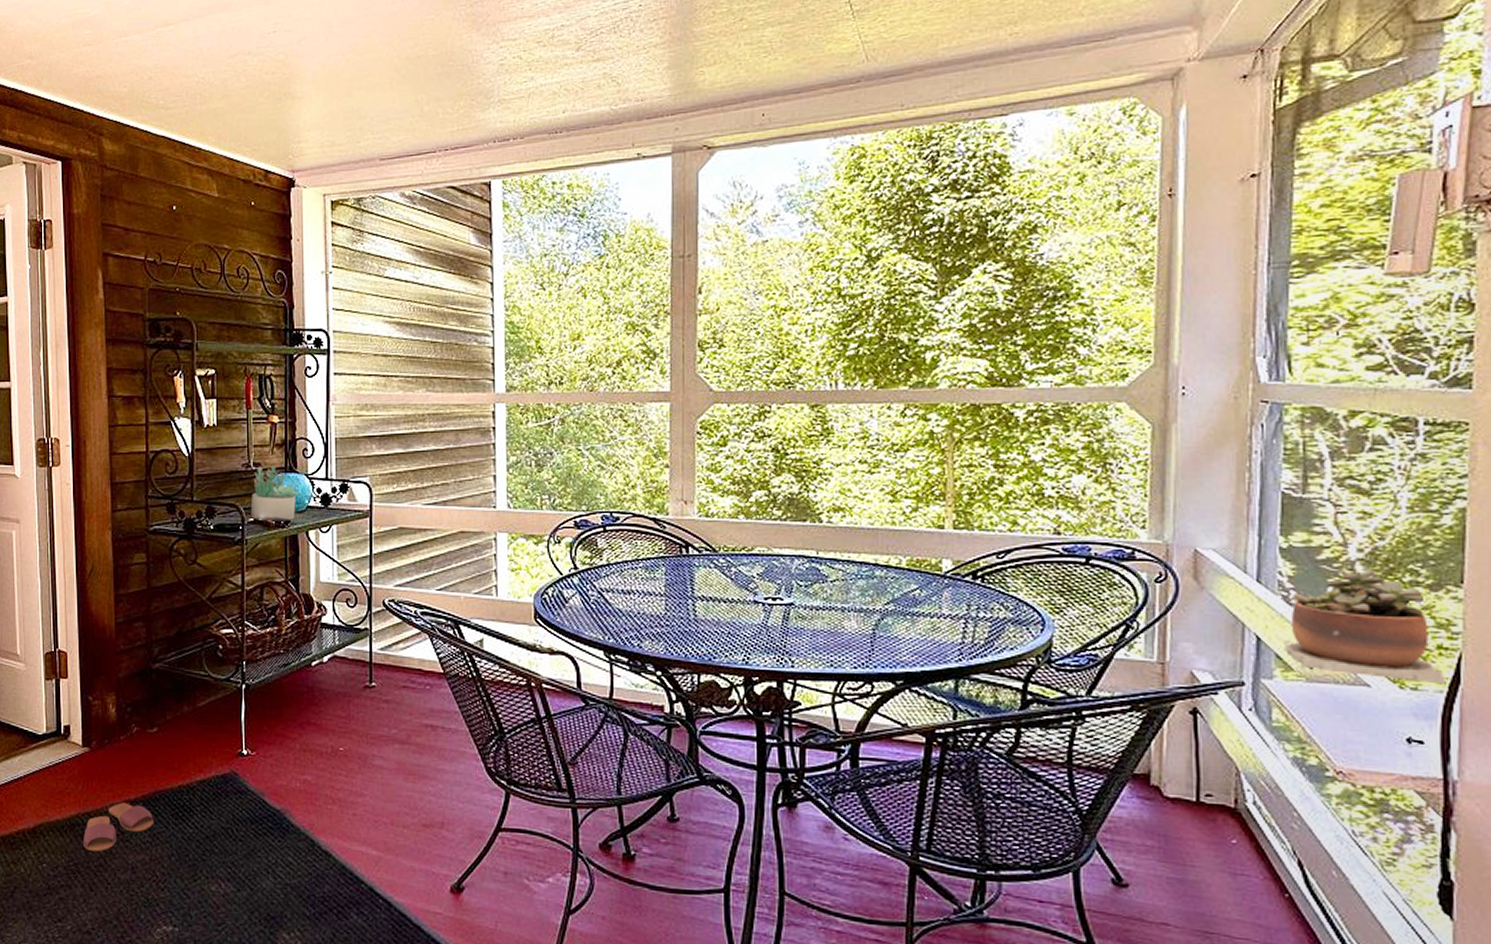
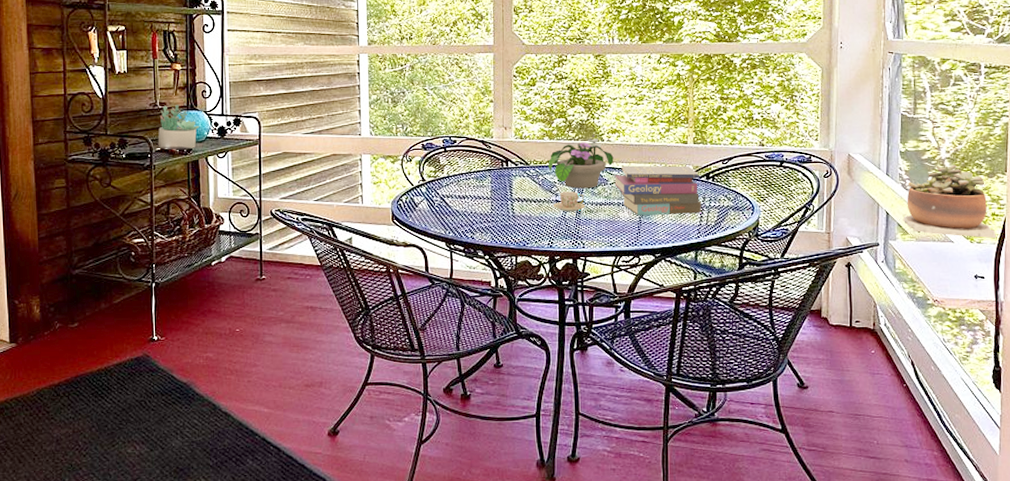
slippers: present [83,802,154,852] -> none [12,387,76,430]
potted flower: none [743,514,837,587] -> present [548,135,614,189]
teacup: none [751,589,795,618] -> present [553,191,585,212]
books: none [837,557,966,627] -> present [614,165,702,215]

